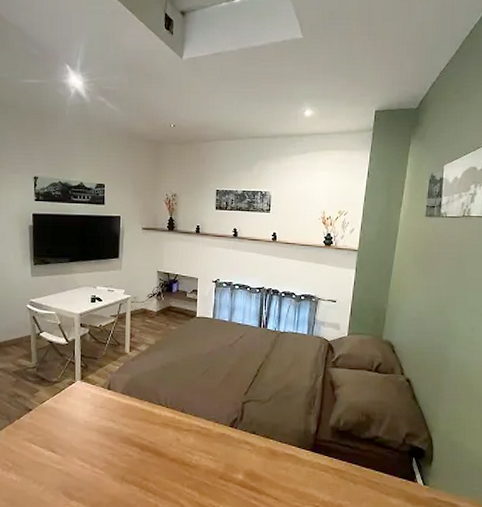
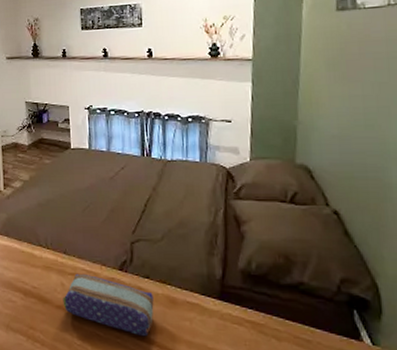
pencil case: none [177,429,258,484] -> present [63,273,154,337]

